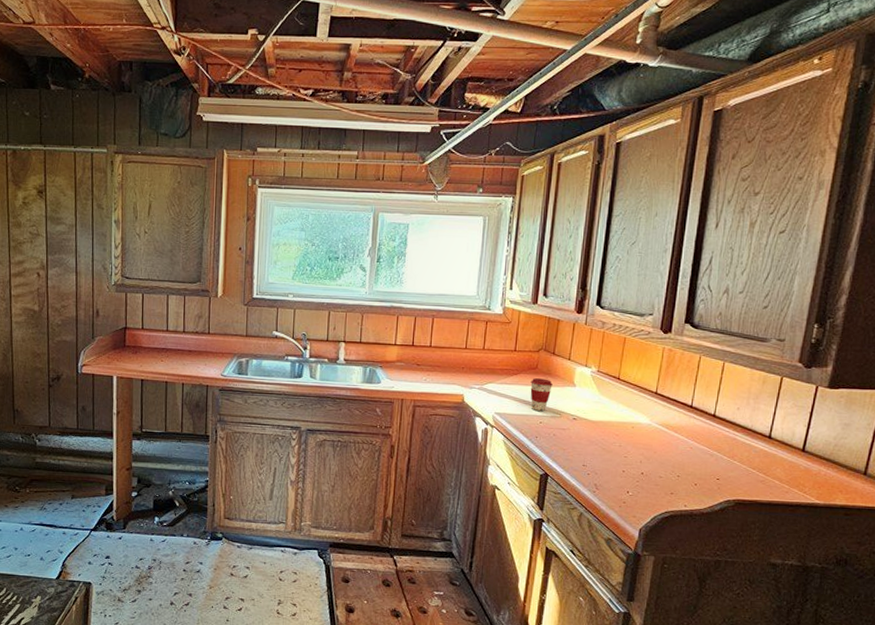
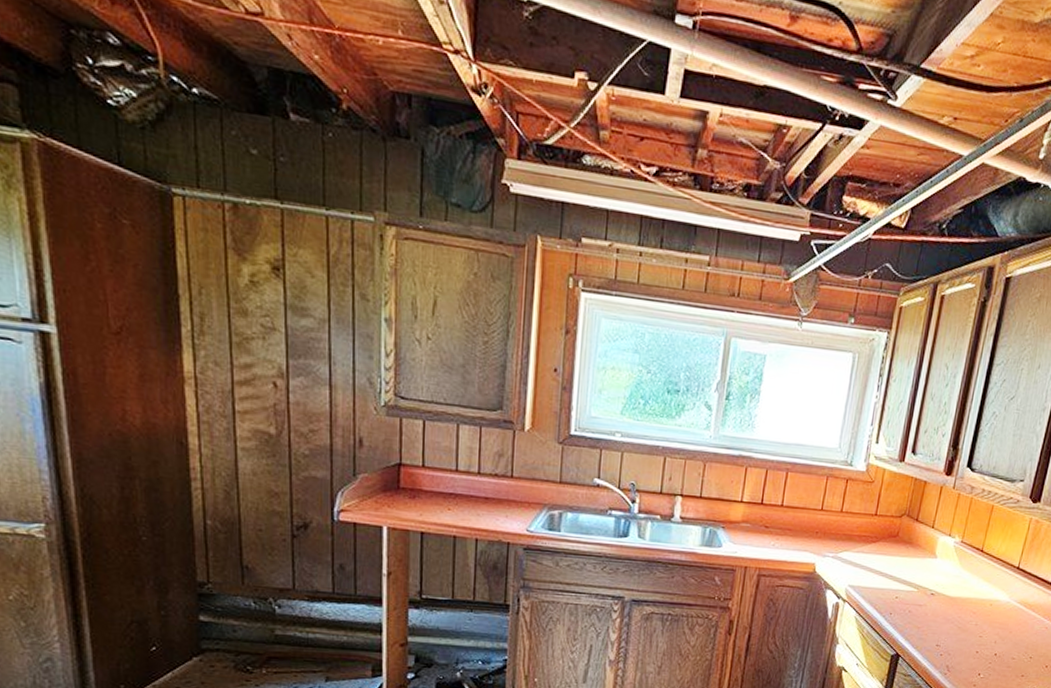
coffee cup: present [530,378,553,411] -> none [888,547,913,585]

